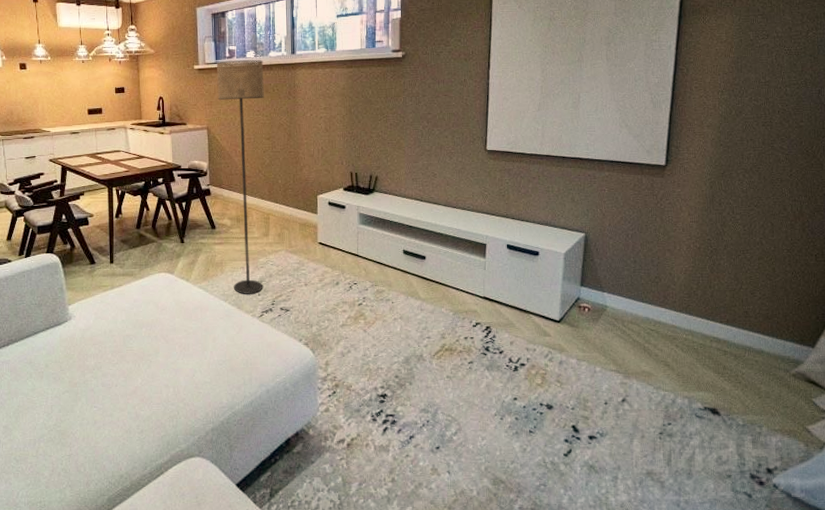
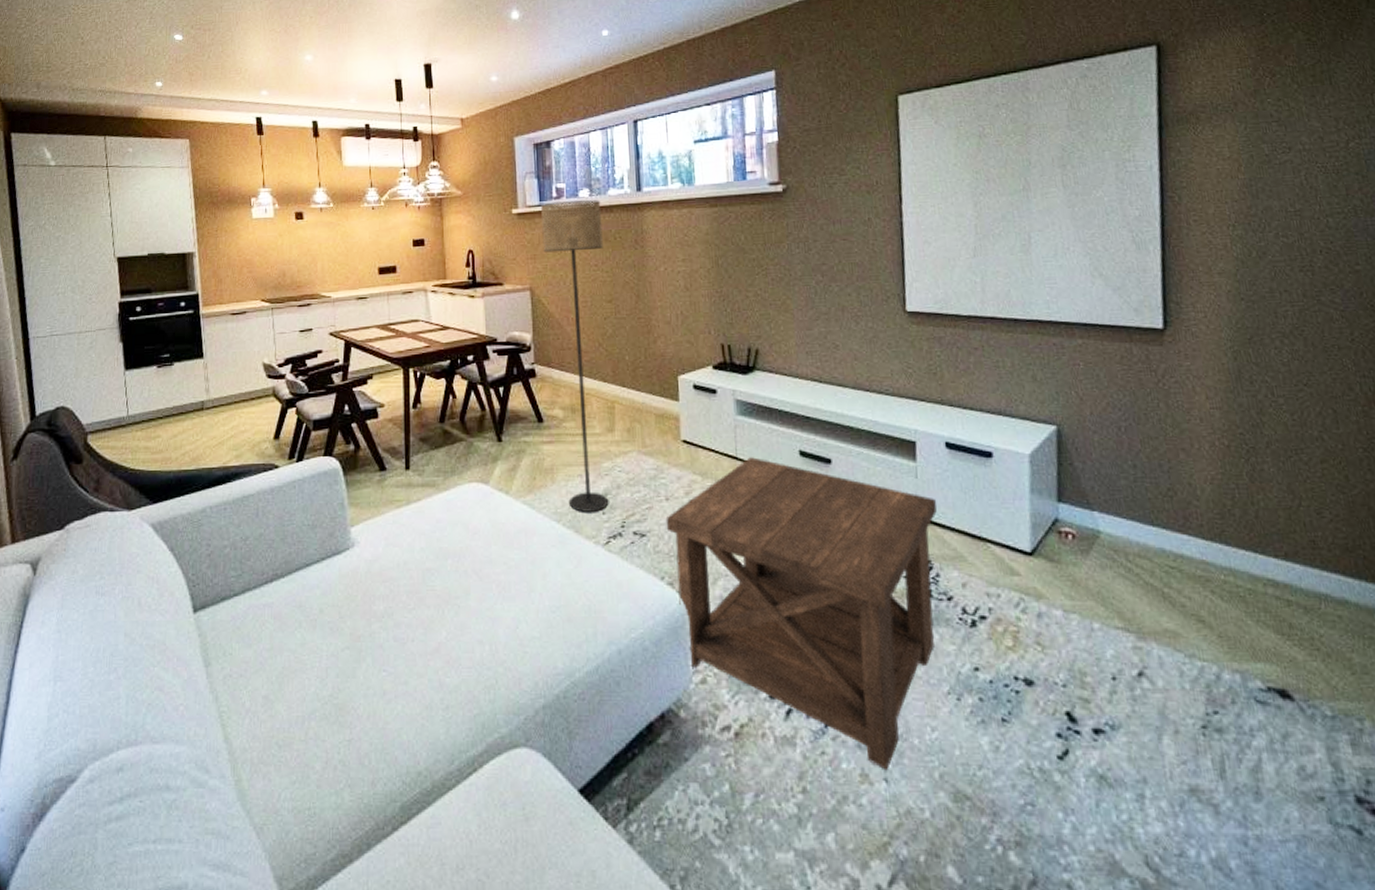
side table: none [304,255,498,466] -> present [665,457,937,771]

